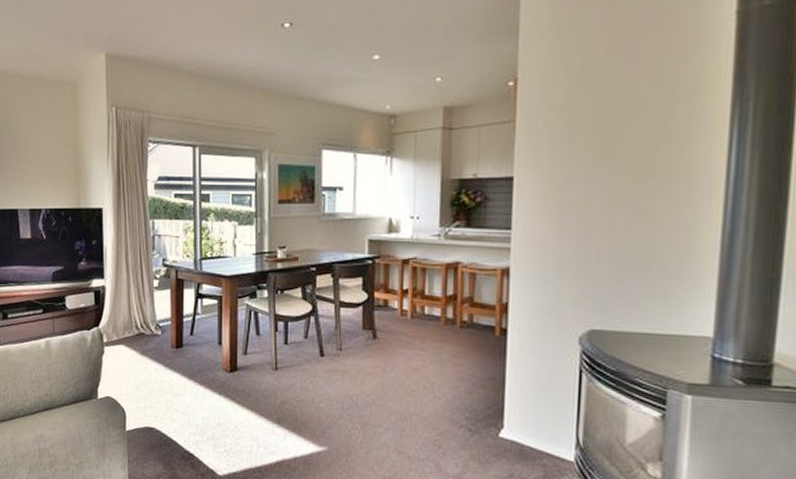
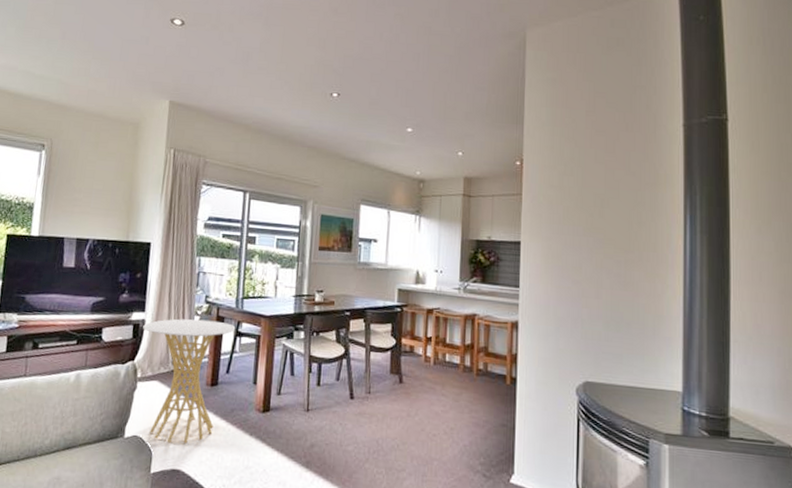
side table: none [104,283,196,403] -> present [143,318,236,444]

